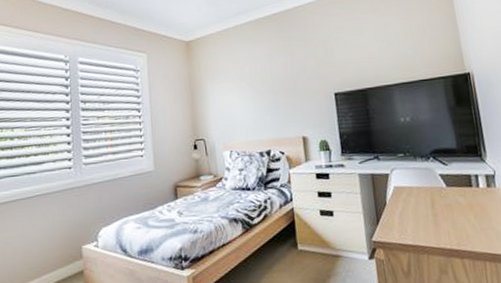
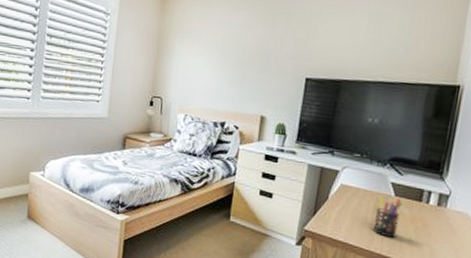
pen holder: none [432,188,461,230] -> present [373,196,403,238]

